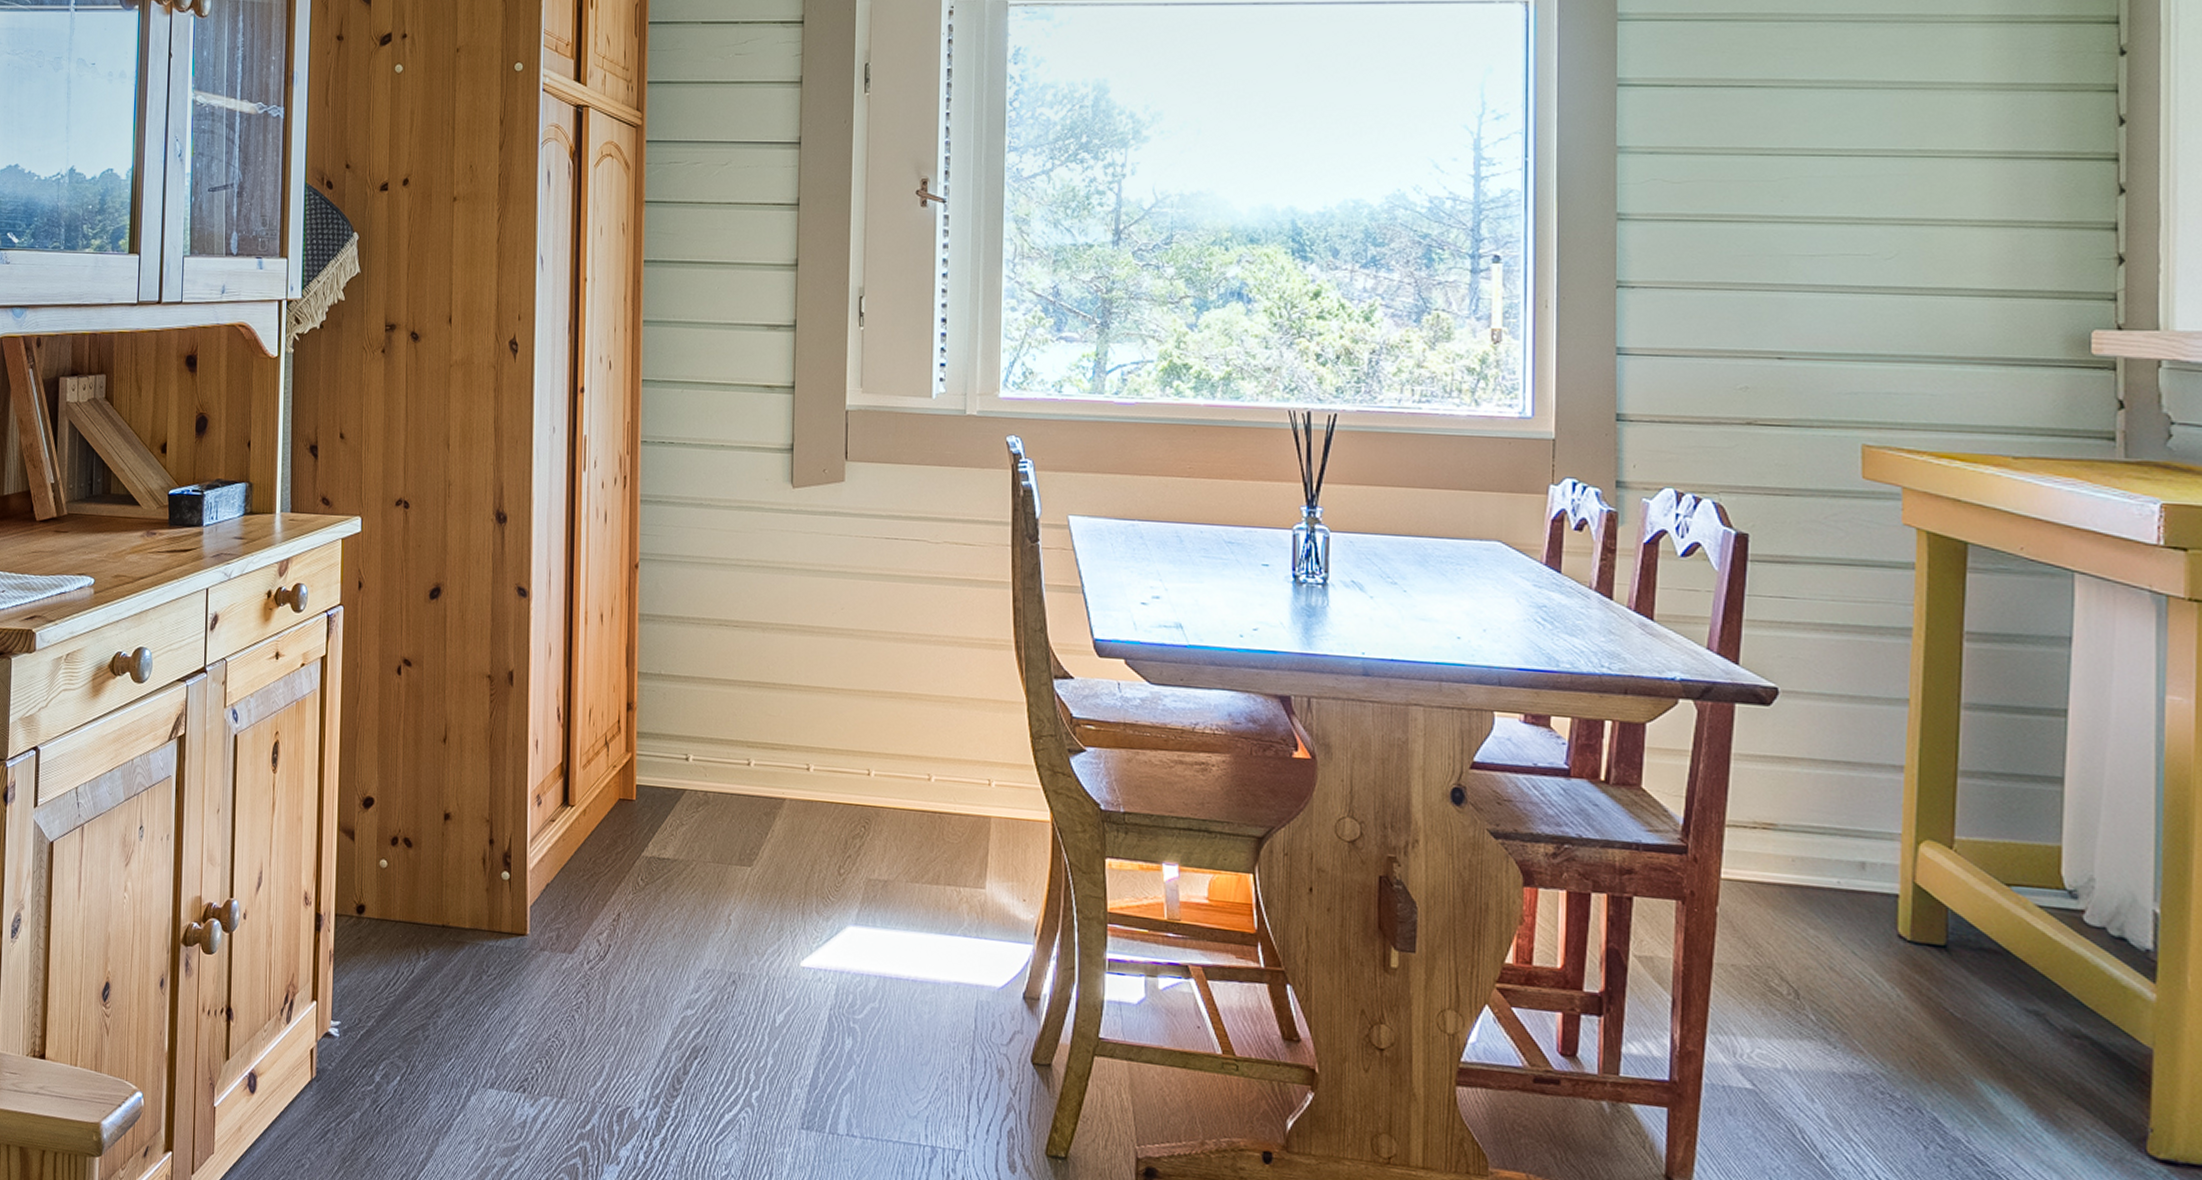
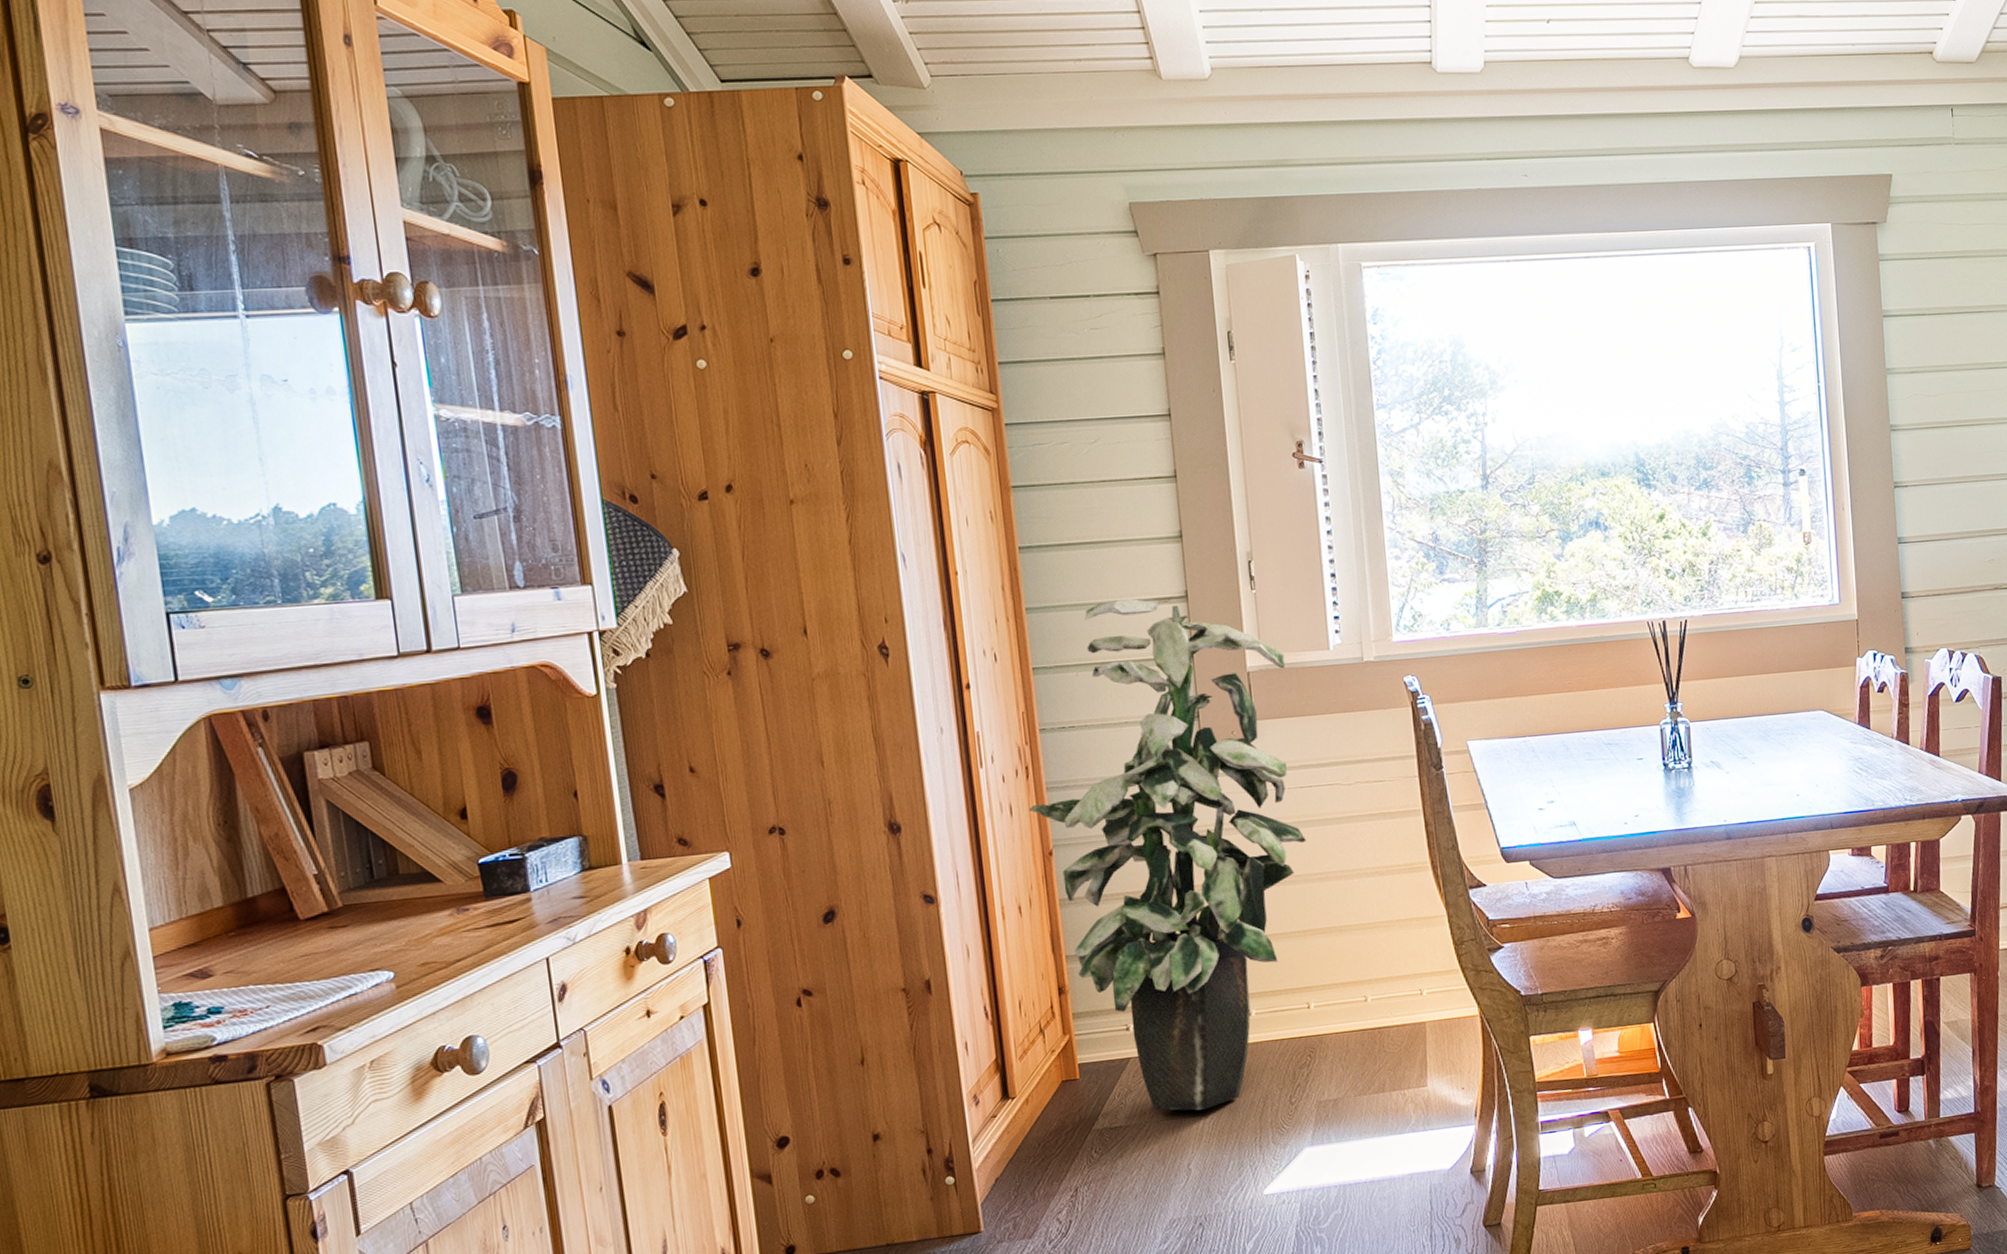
indoor plant: none [622,322,886,861] -> present [1029,599,1306,1111]

